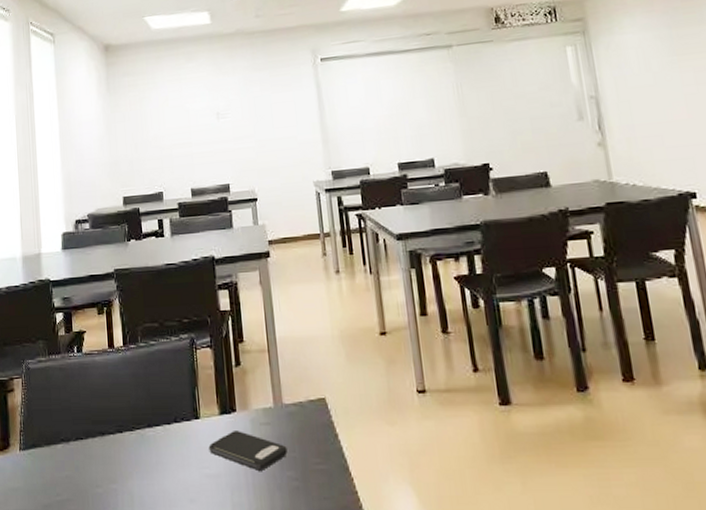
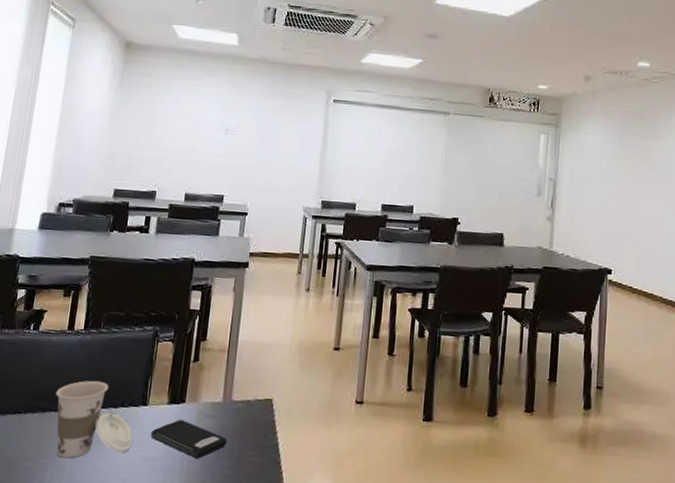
cup: none [110,397,193,482] -> present [55,380,133,458]

